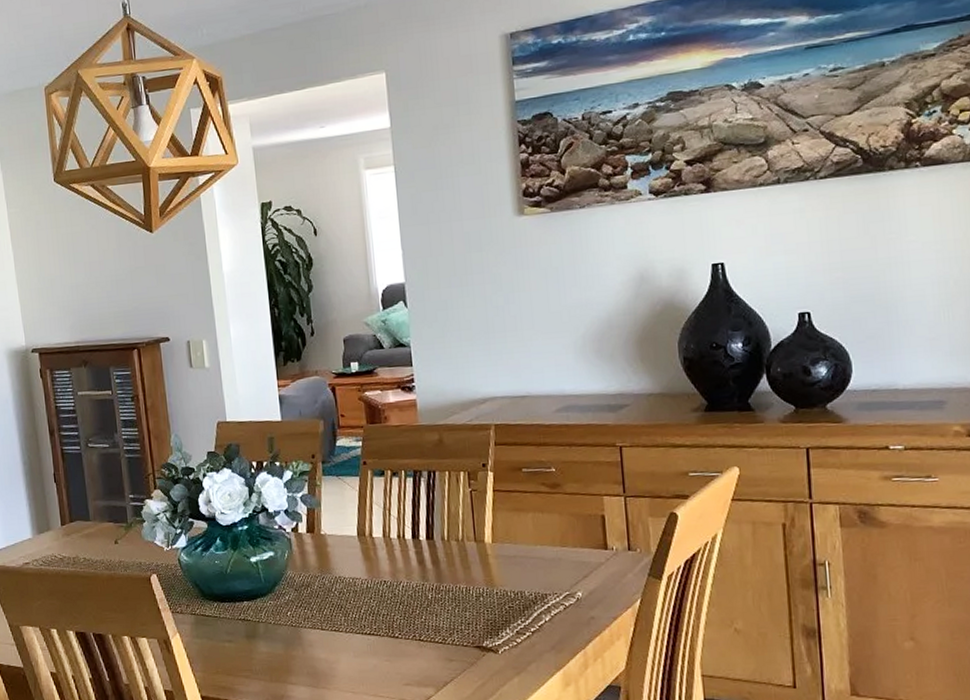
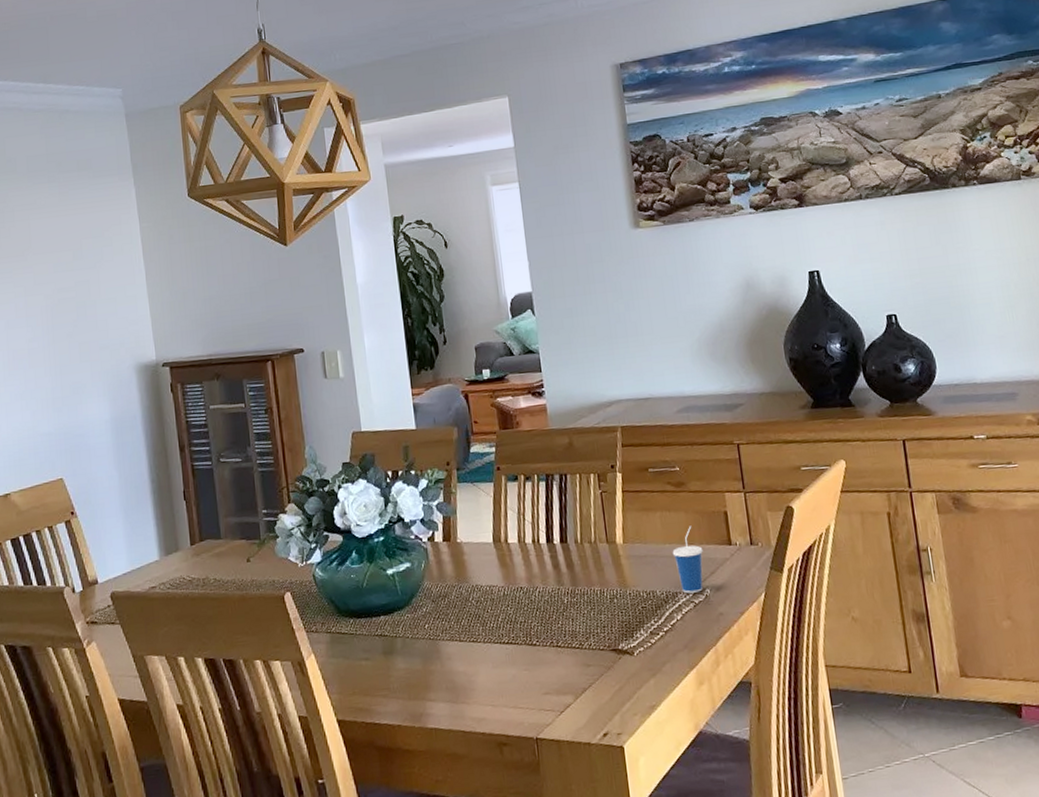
cup: none [543,528,577,596] -> present [672,525,703,594]

